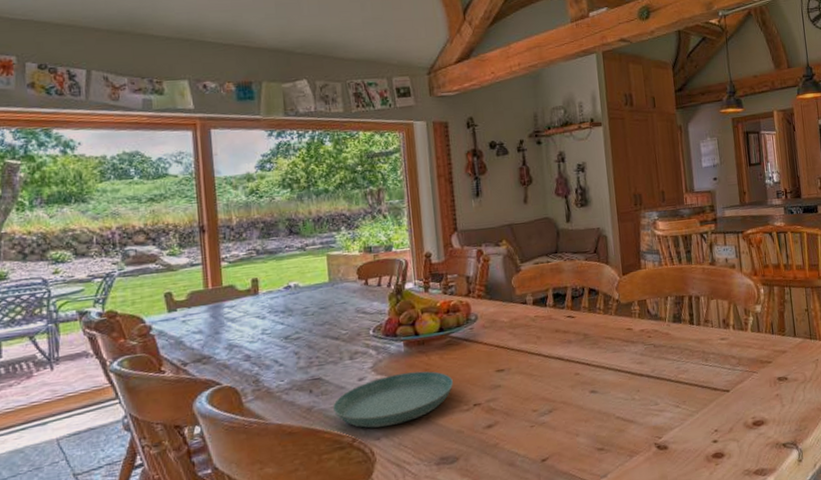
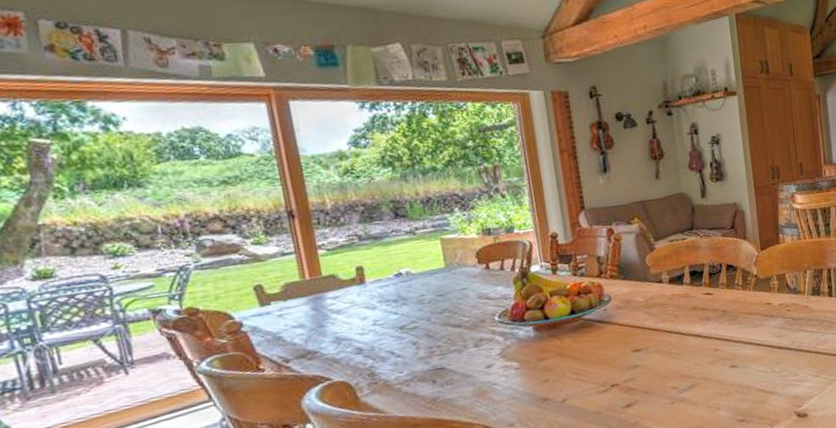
saucer: present [333,371,453,429] -> none [460,354,589,415]

